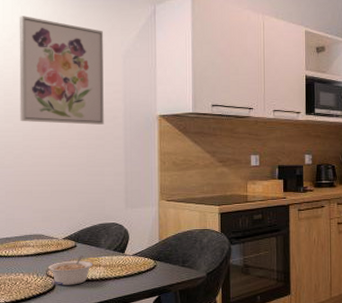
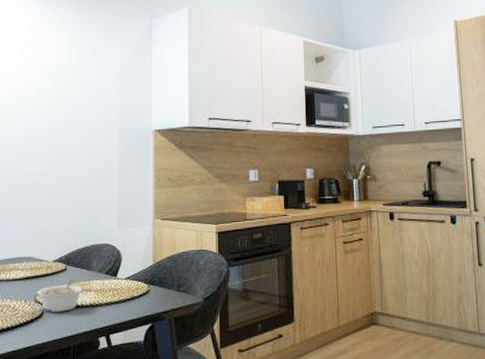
wall art: present [19,16,104,125] -> none [14,33,99,141]

